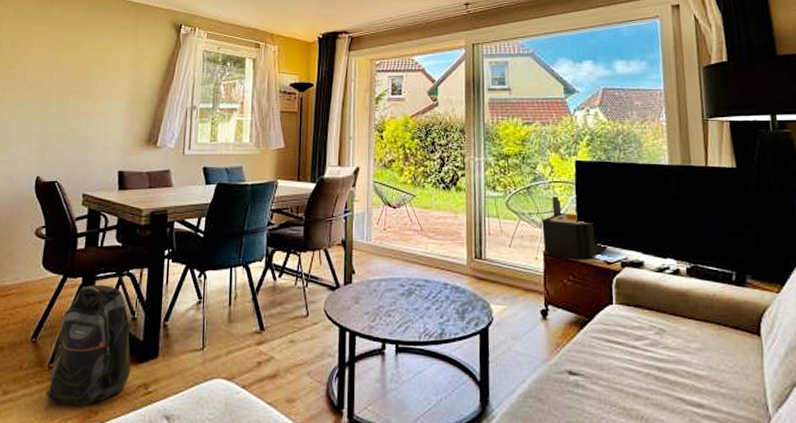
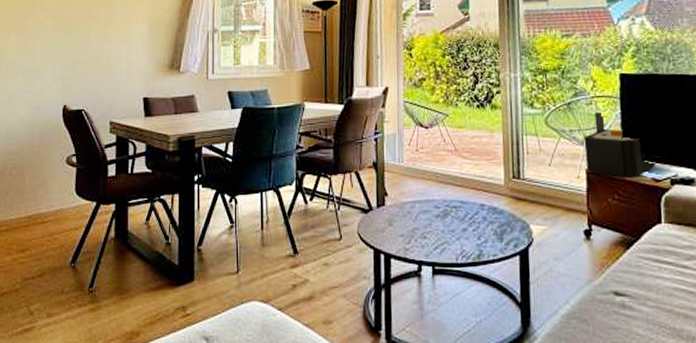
backpack: present [45,284,131,407] -> none [87,210,168,329]

